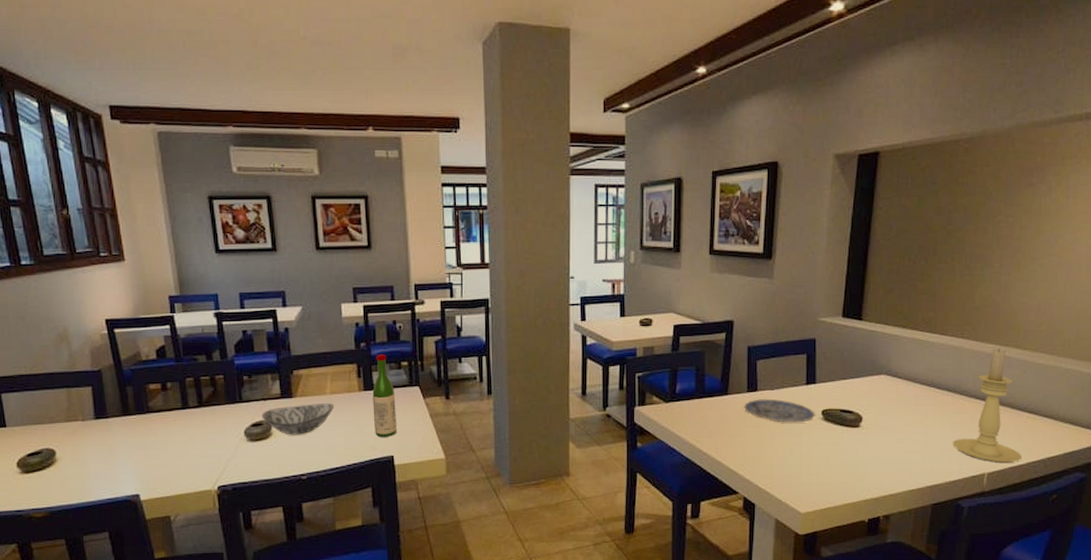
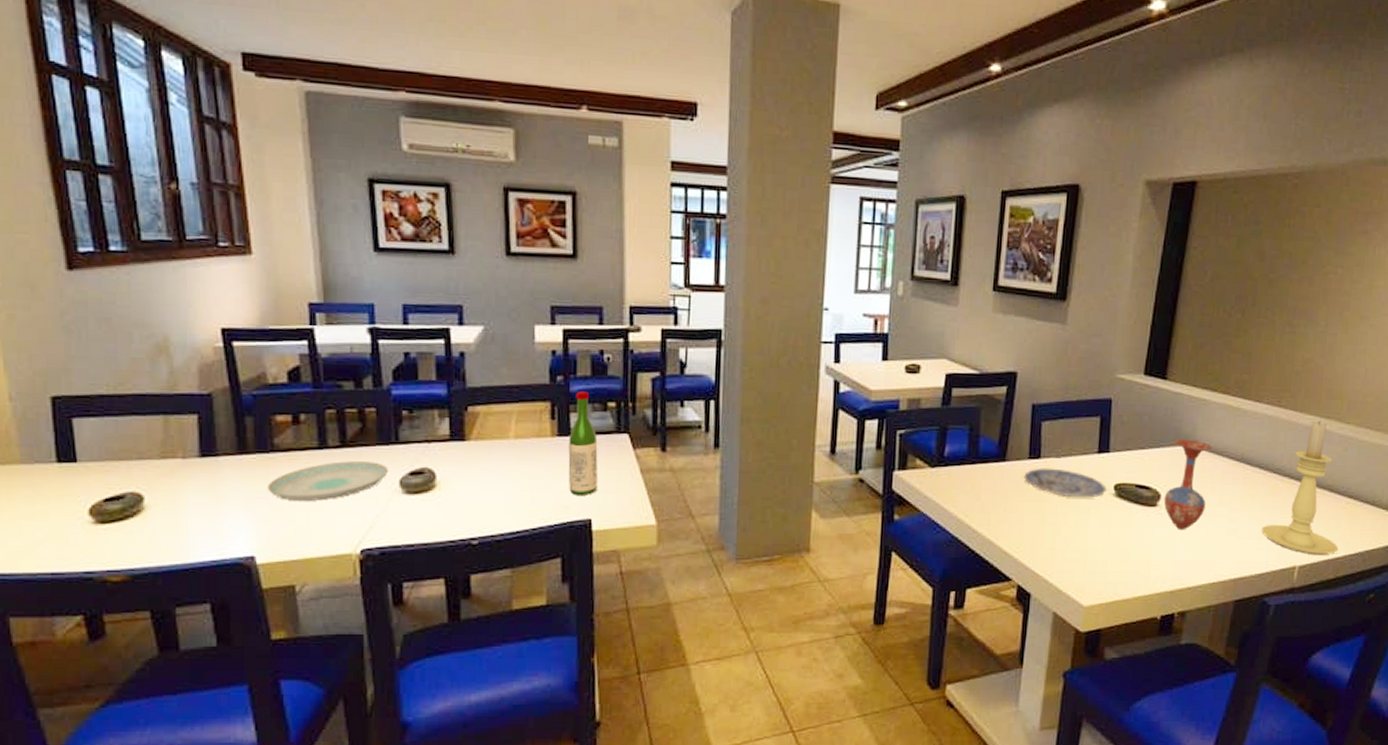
plate: none [146,417,235,450] -> present [268,461,387,501]
decorative bowl: present [261,403,335,435] -> none [423,449,519,488]
vase: none [865,369,905,447] -> present [1163,439,1212,530]

